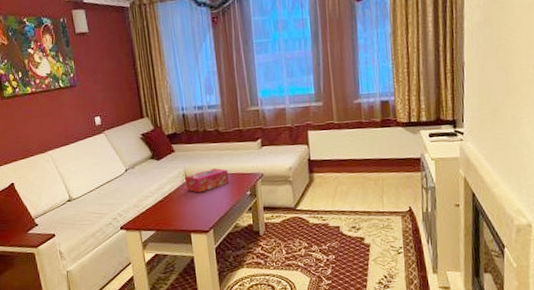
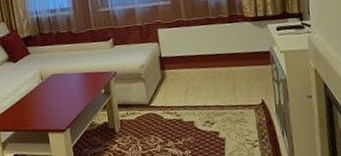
tissue box: present [185,167,229,193] -> none [41,68,83,93]

